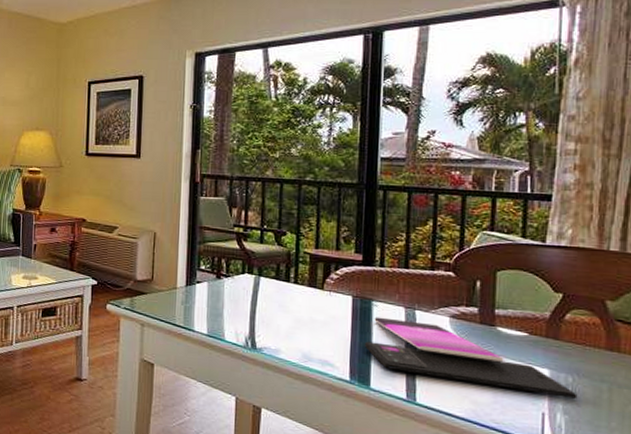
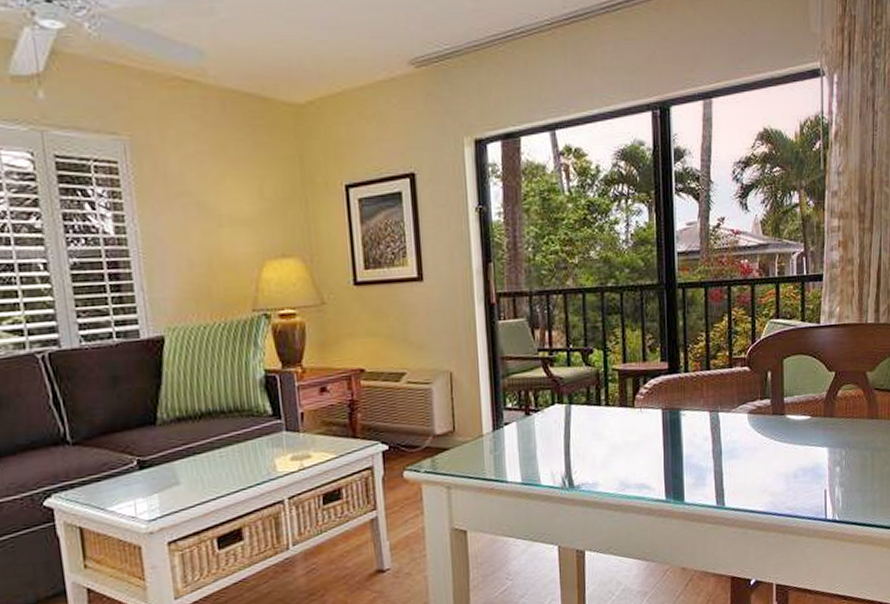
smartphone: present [364,317,578,399] -> none [676,423,850,479]

